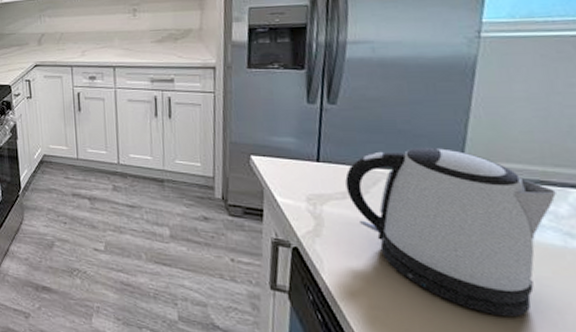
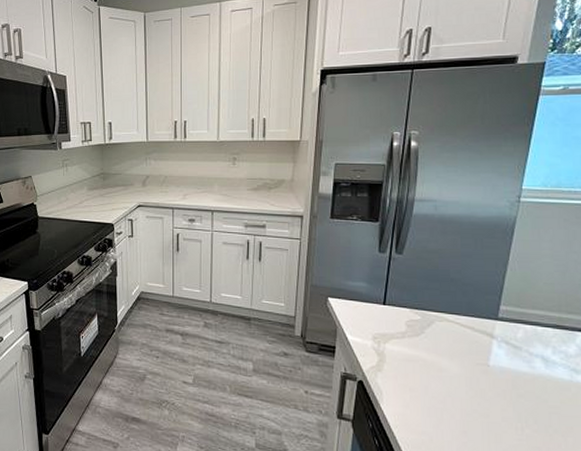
kettle: present [345,147,556,317] -> none [406,294,568,440]

